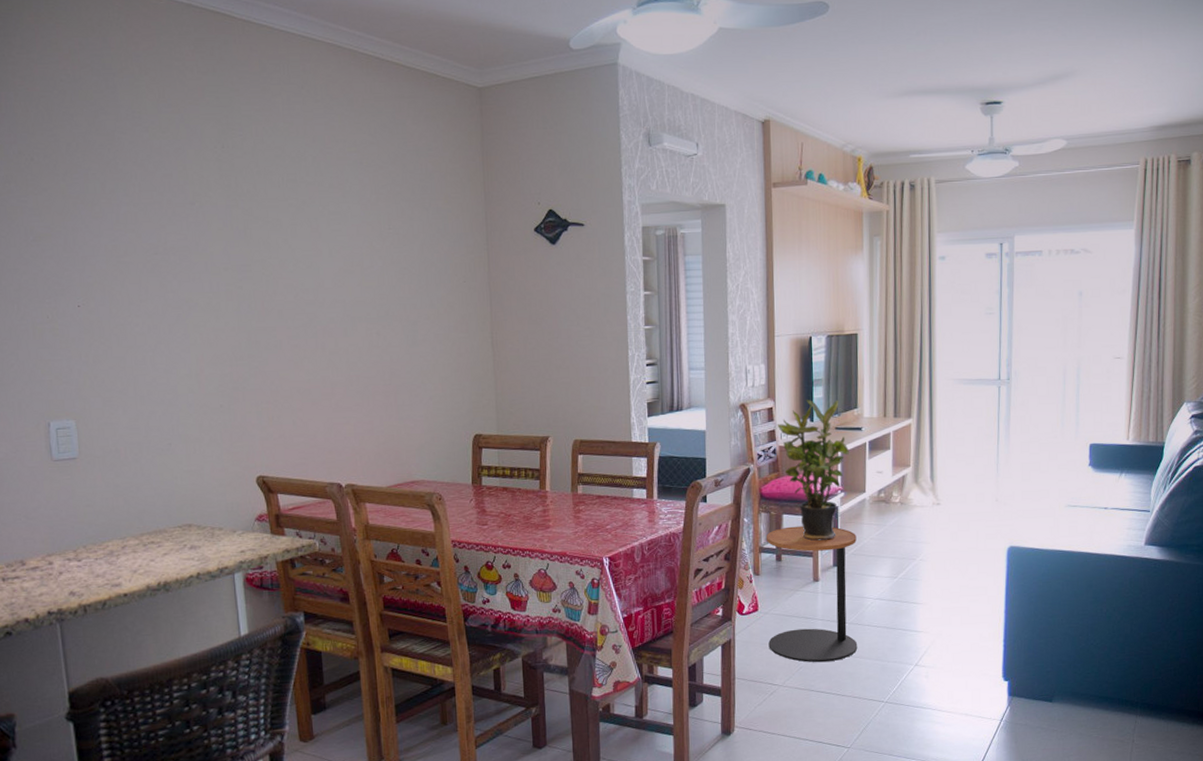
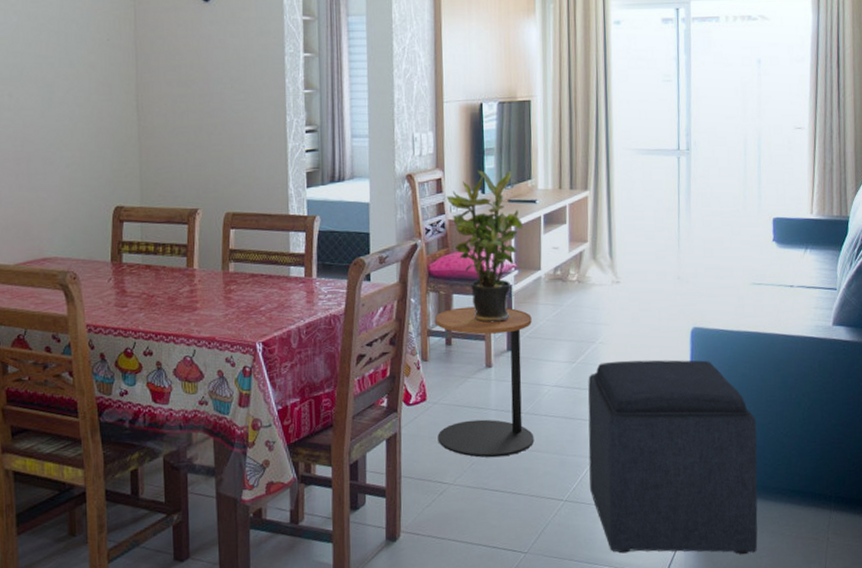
ottoman: none [908,575,1068,753] -> present [588,359,758,554]

